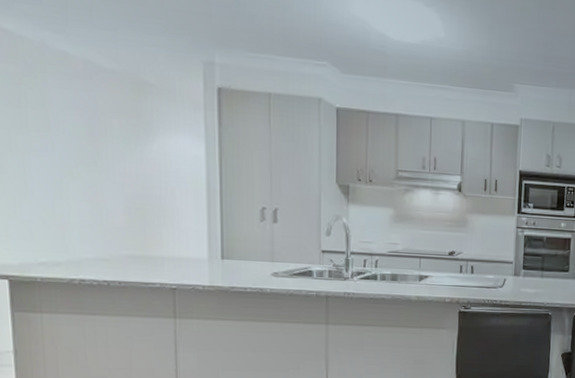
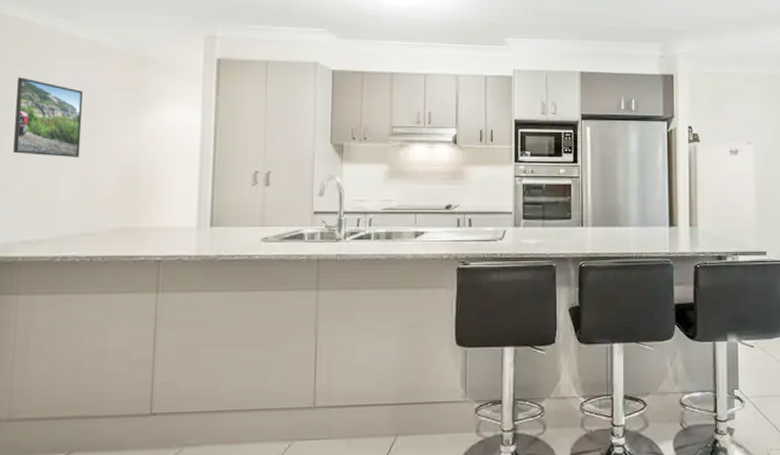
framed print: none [11,95,86,183] -> present [13,77,84,157]

